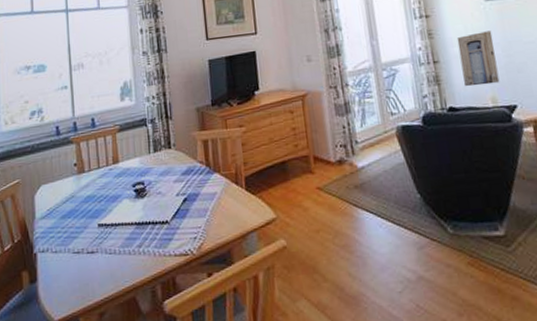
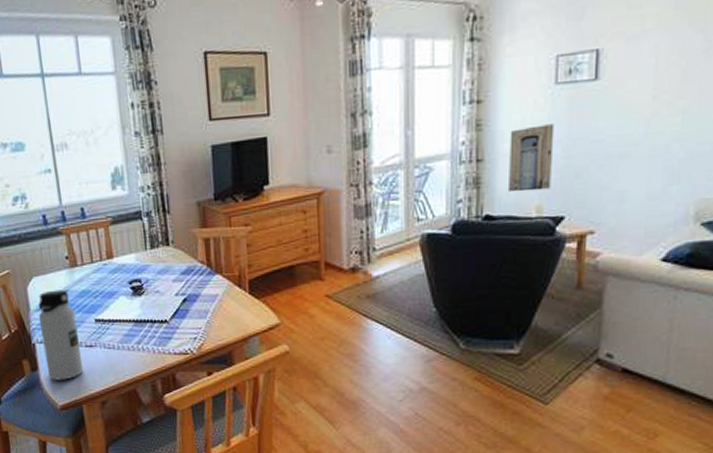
water bottle: none [42,196,83,292] -> present [38,289,84,381]

